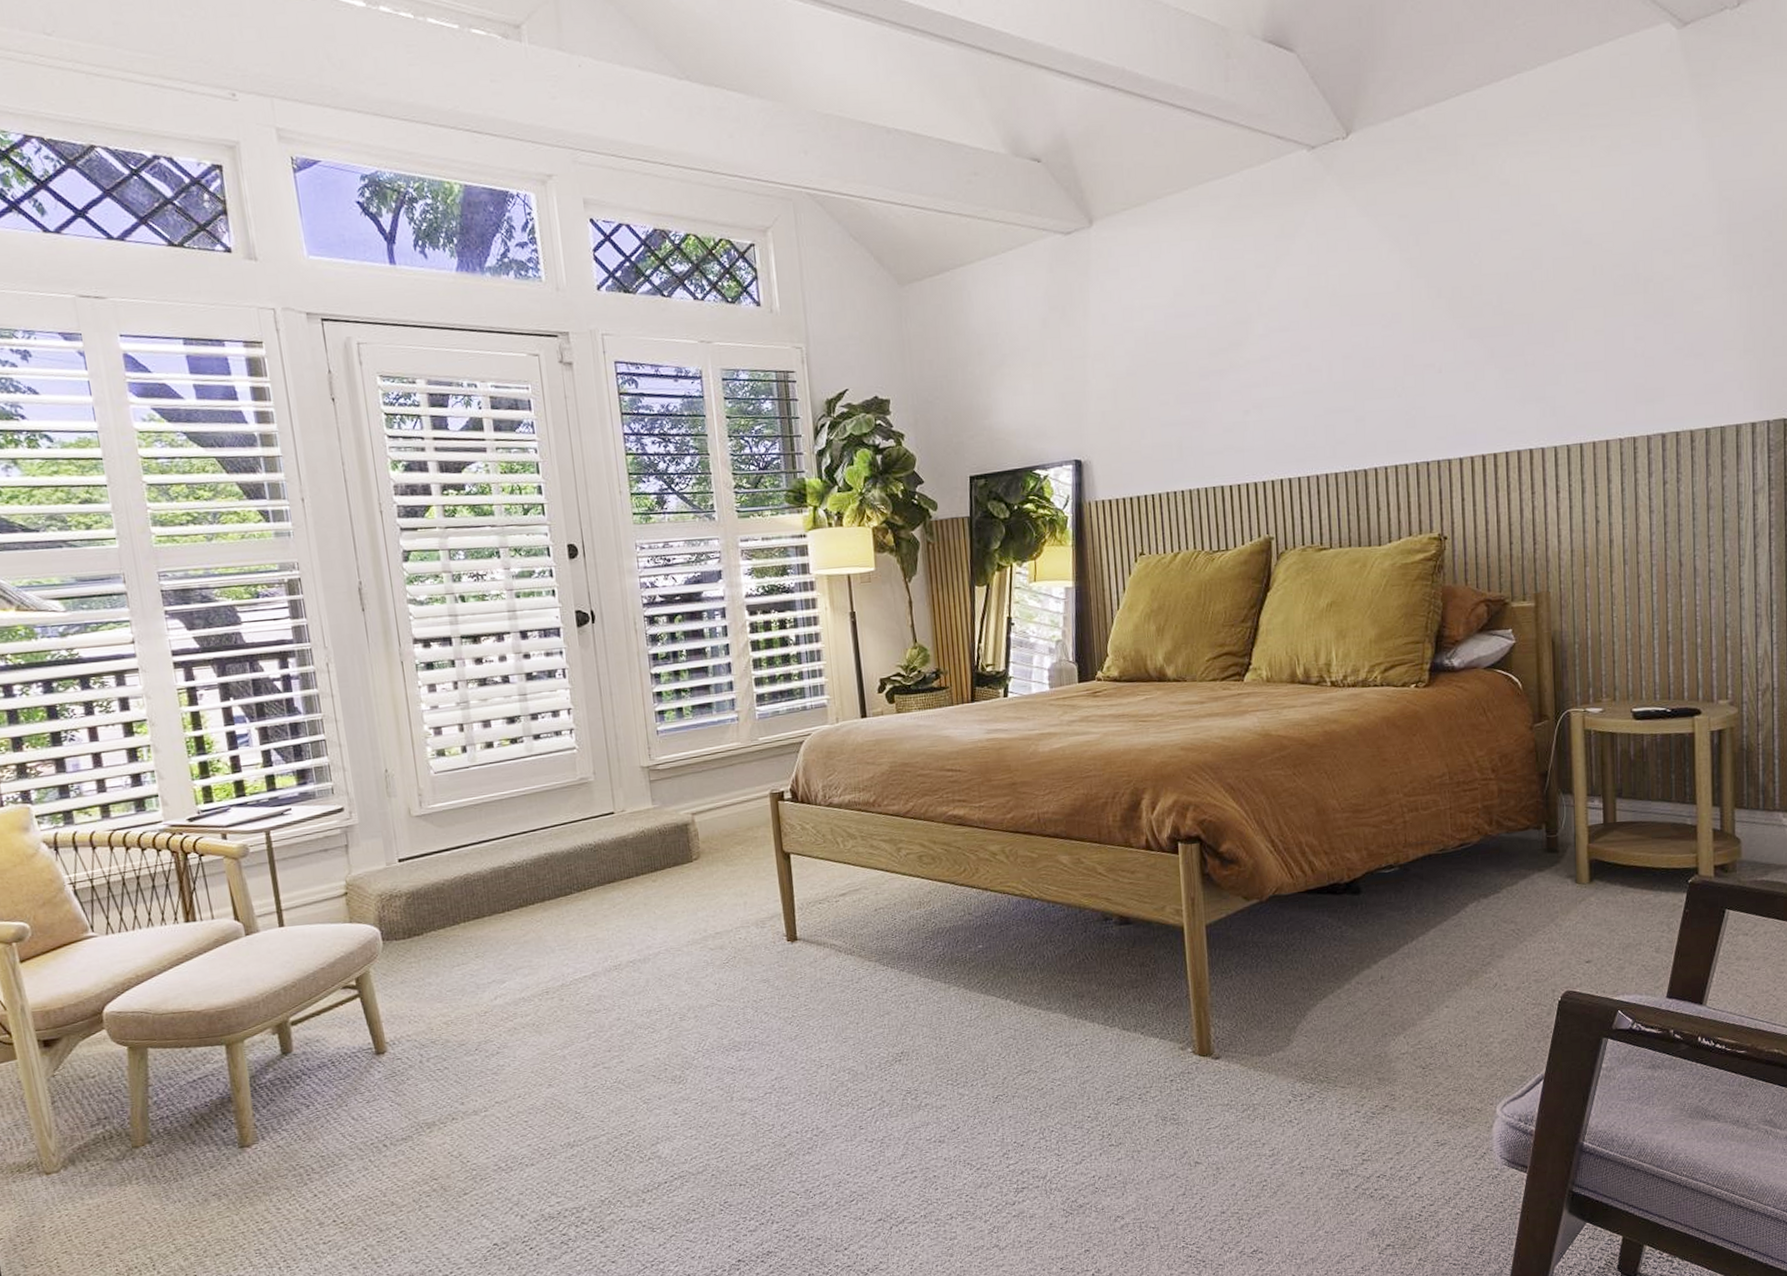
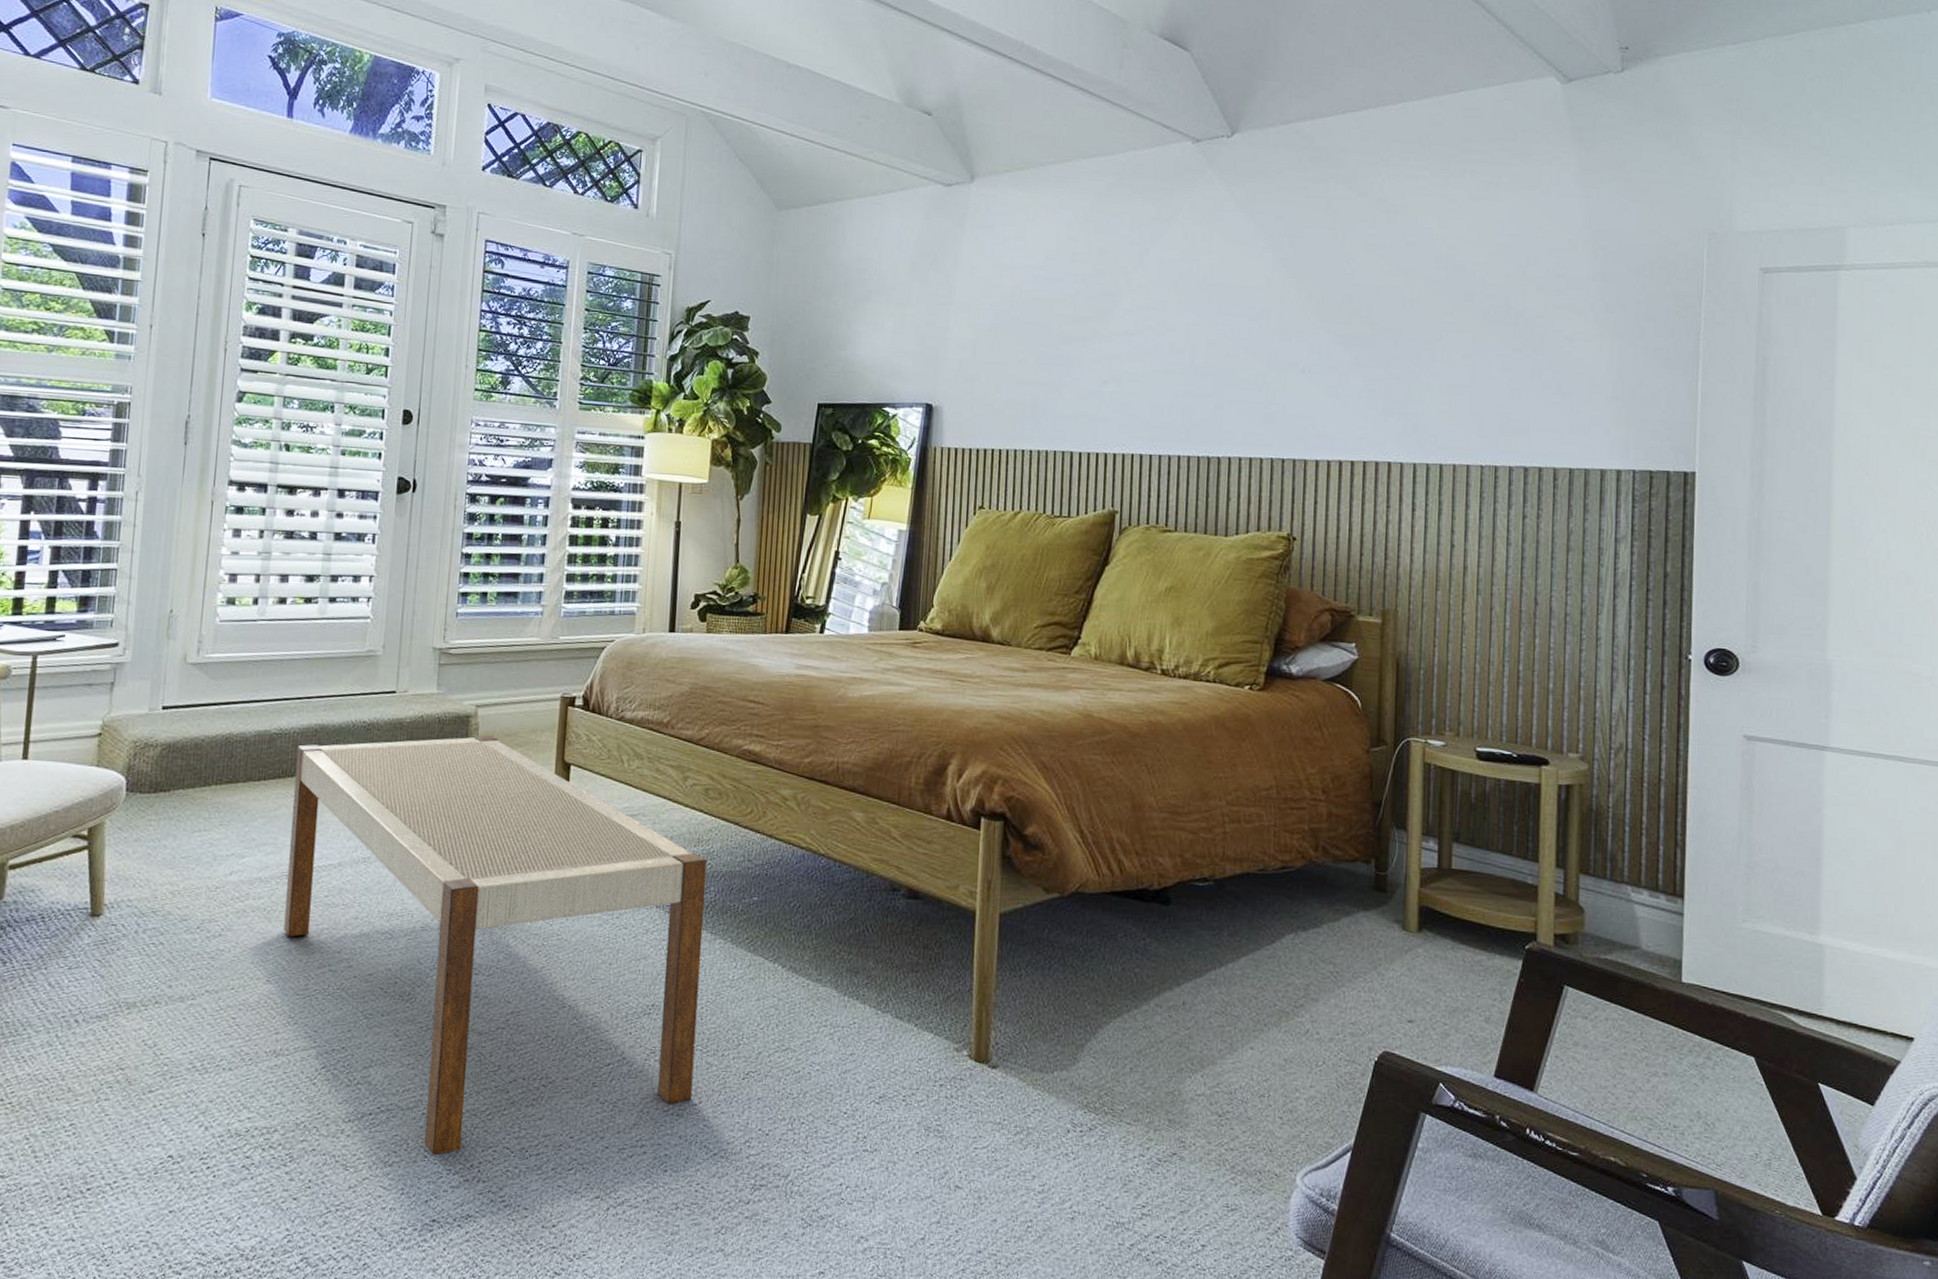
bench: none [532,838,950,1207] -> present [283,735,706,1155]

